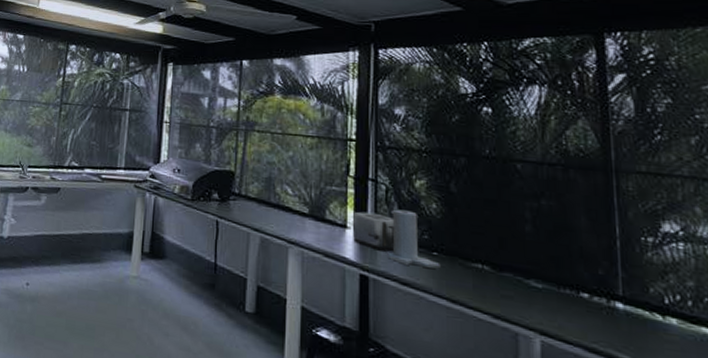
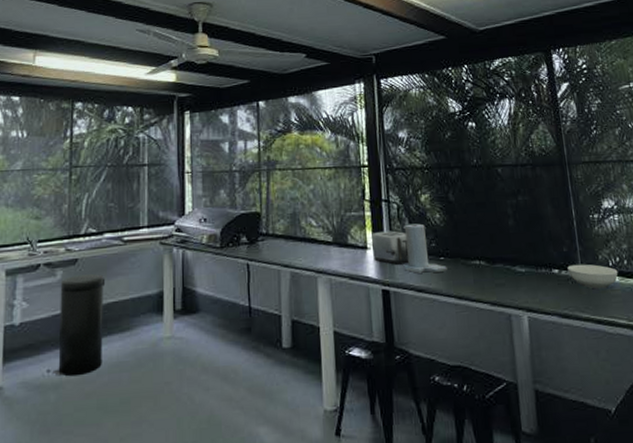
pedal bin: none [31,202,83,295] -> present [52,274,106,377]
bowl: none [602,291,678,330] -> present [567,264,618,289]

